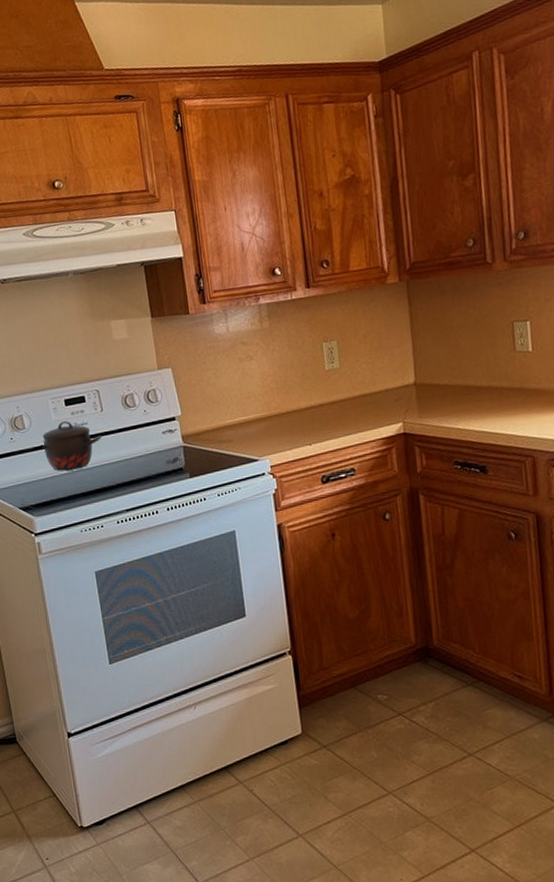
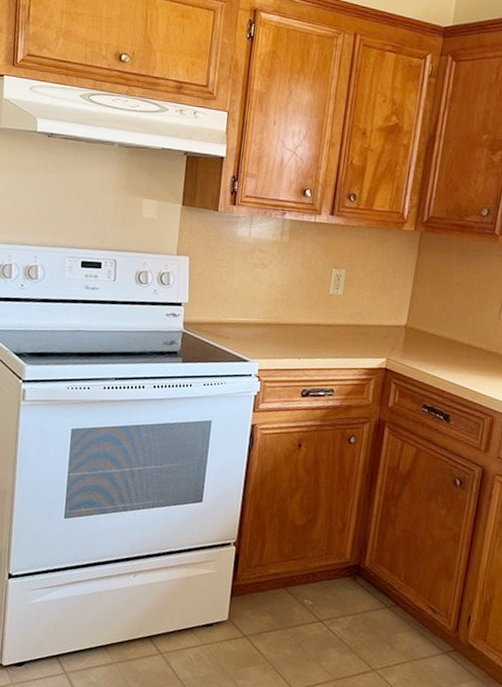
cooking pot: present [41,421,102,471] -> none [48,281,109,330]

